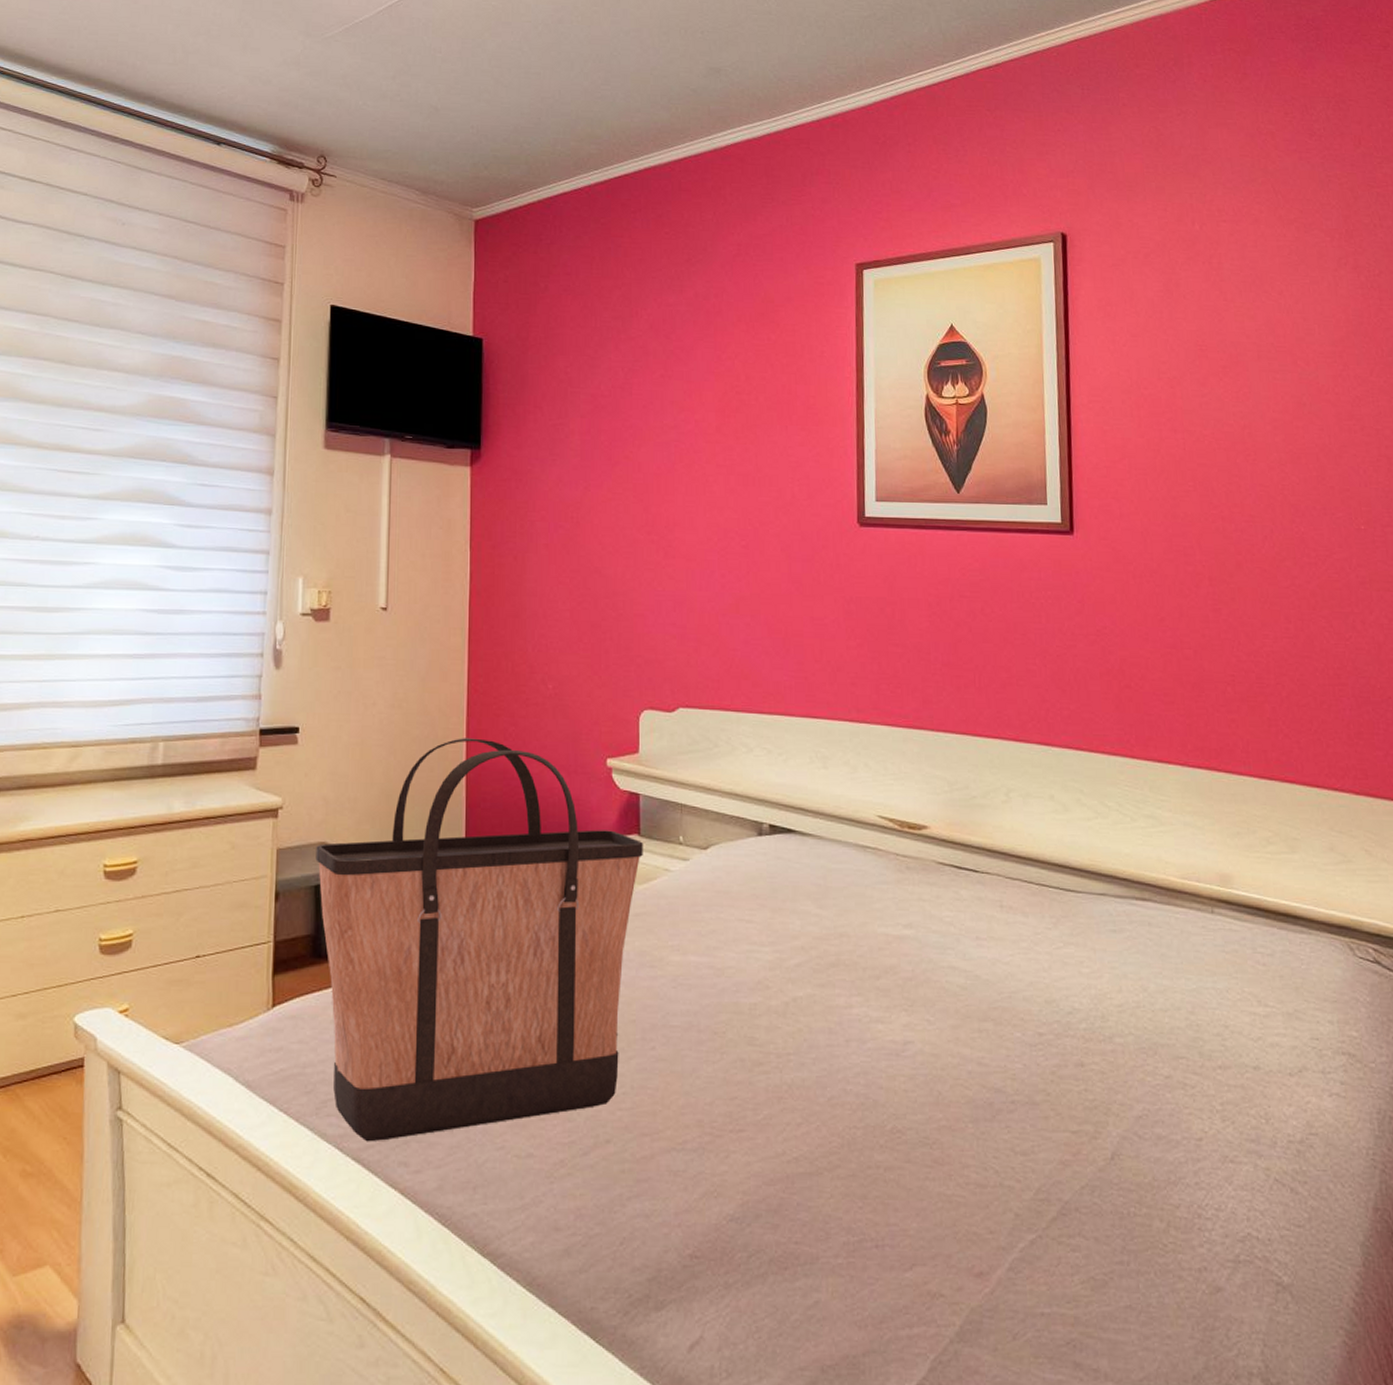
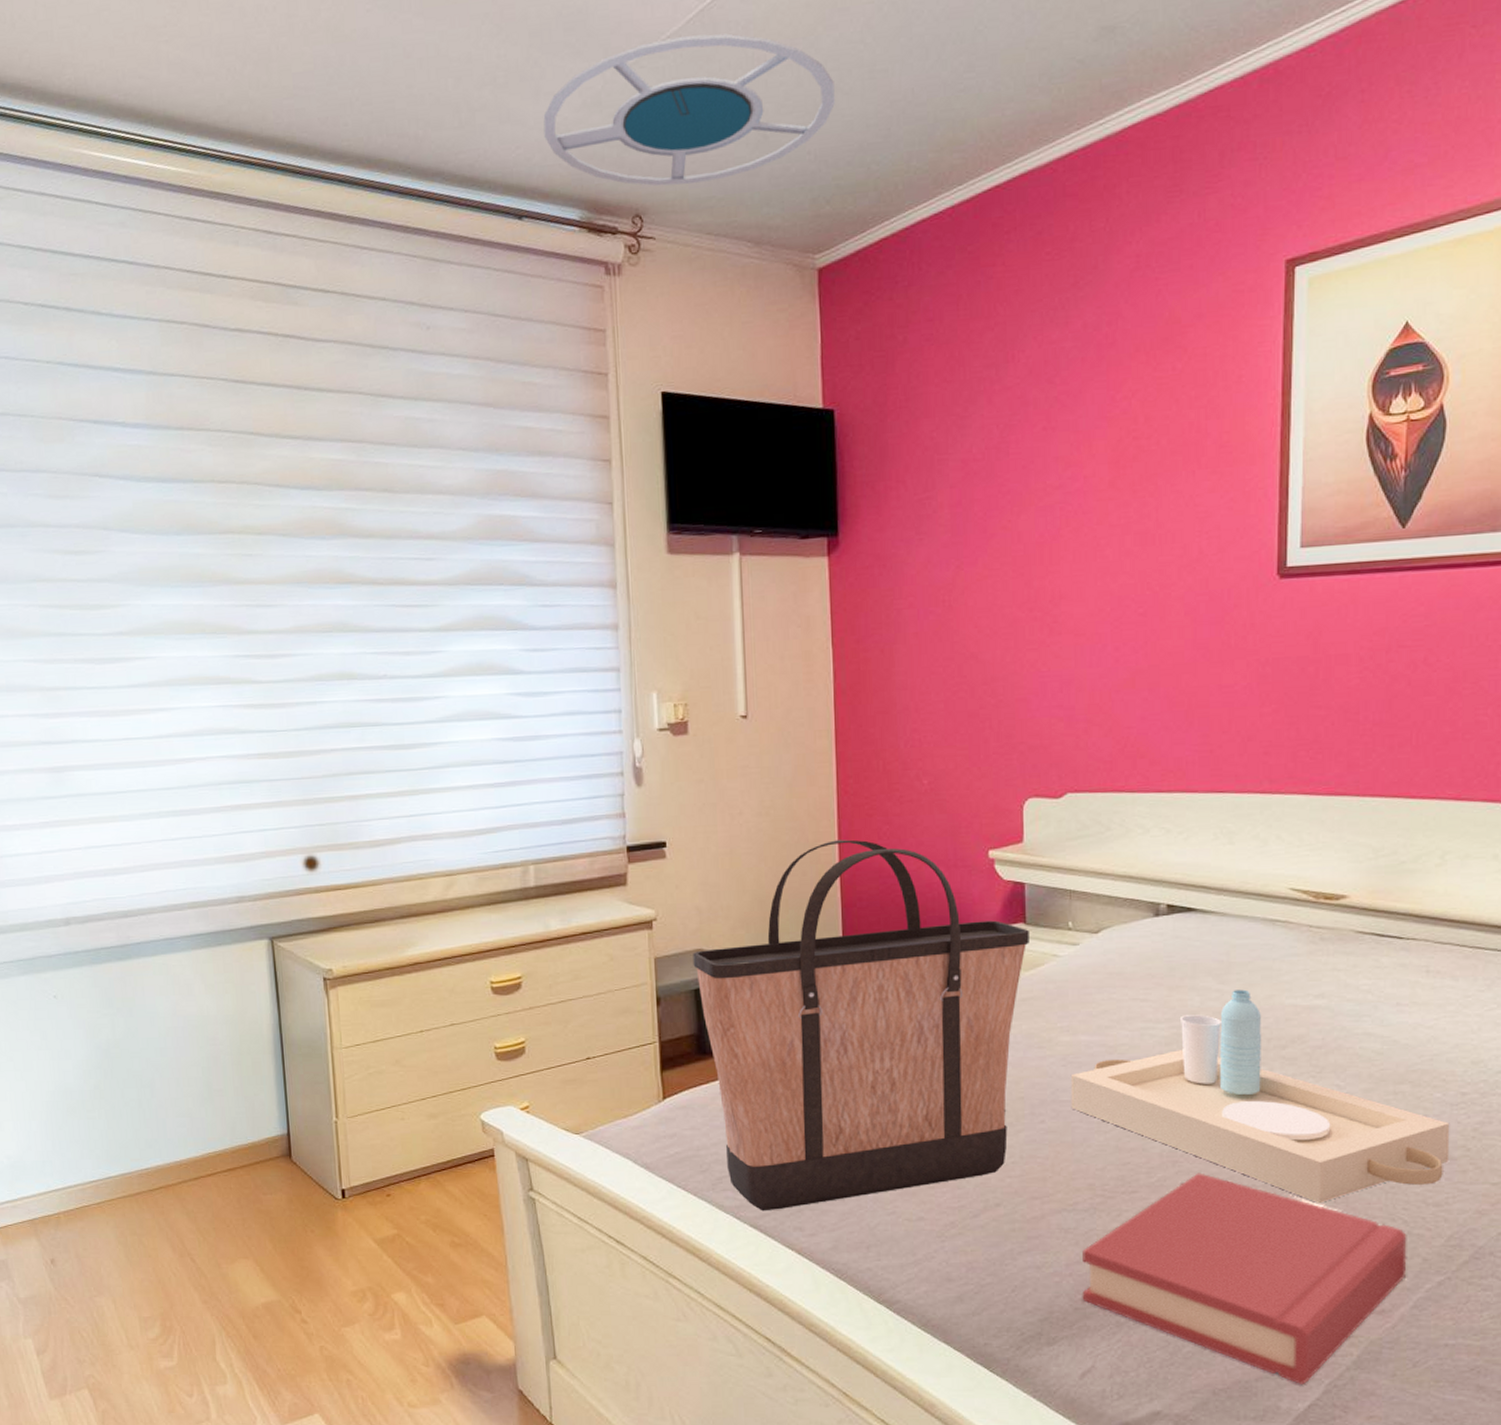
ceiling lamp: none [247,22,496,138] -> present [543,33,835,186]
serving tray: none [680,915,1032,1150] -> present [1070,989,1450,1204]
hardback book: none [690,1111,1001,1360] -> present [1082,1173,1407,1384]

